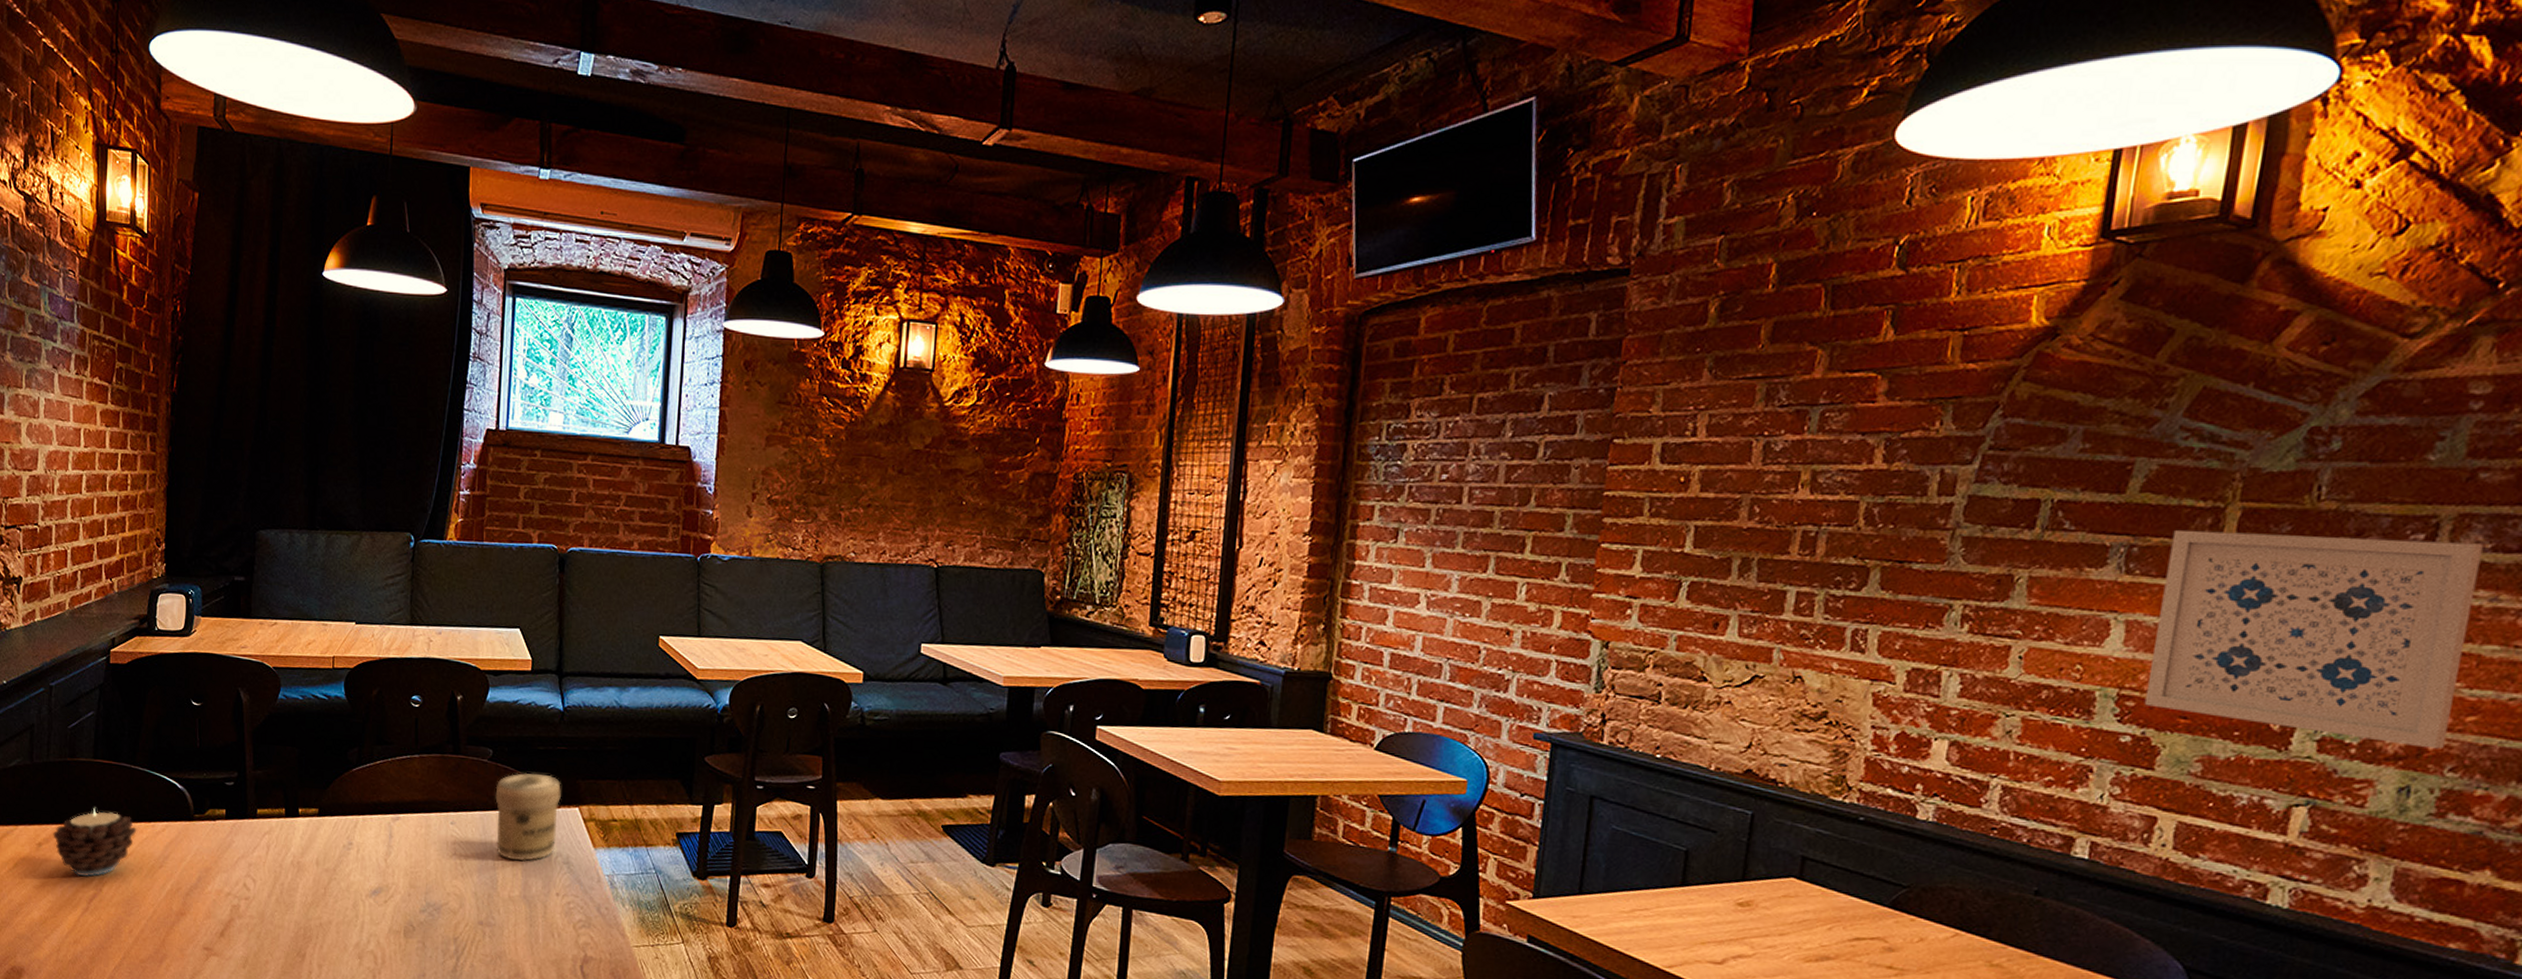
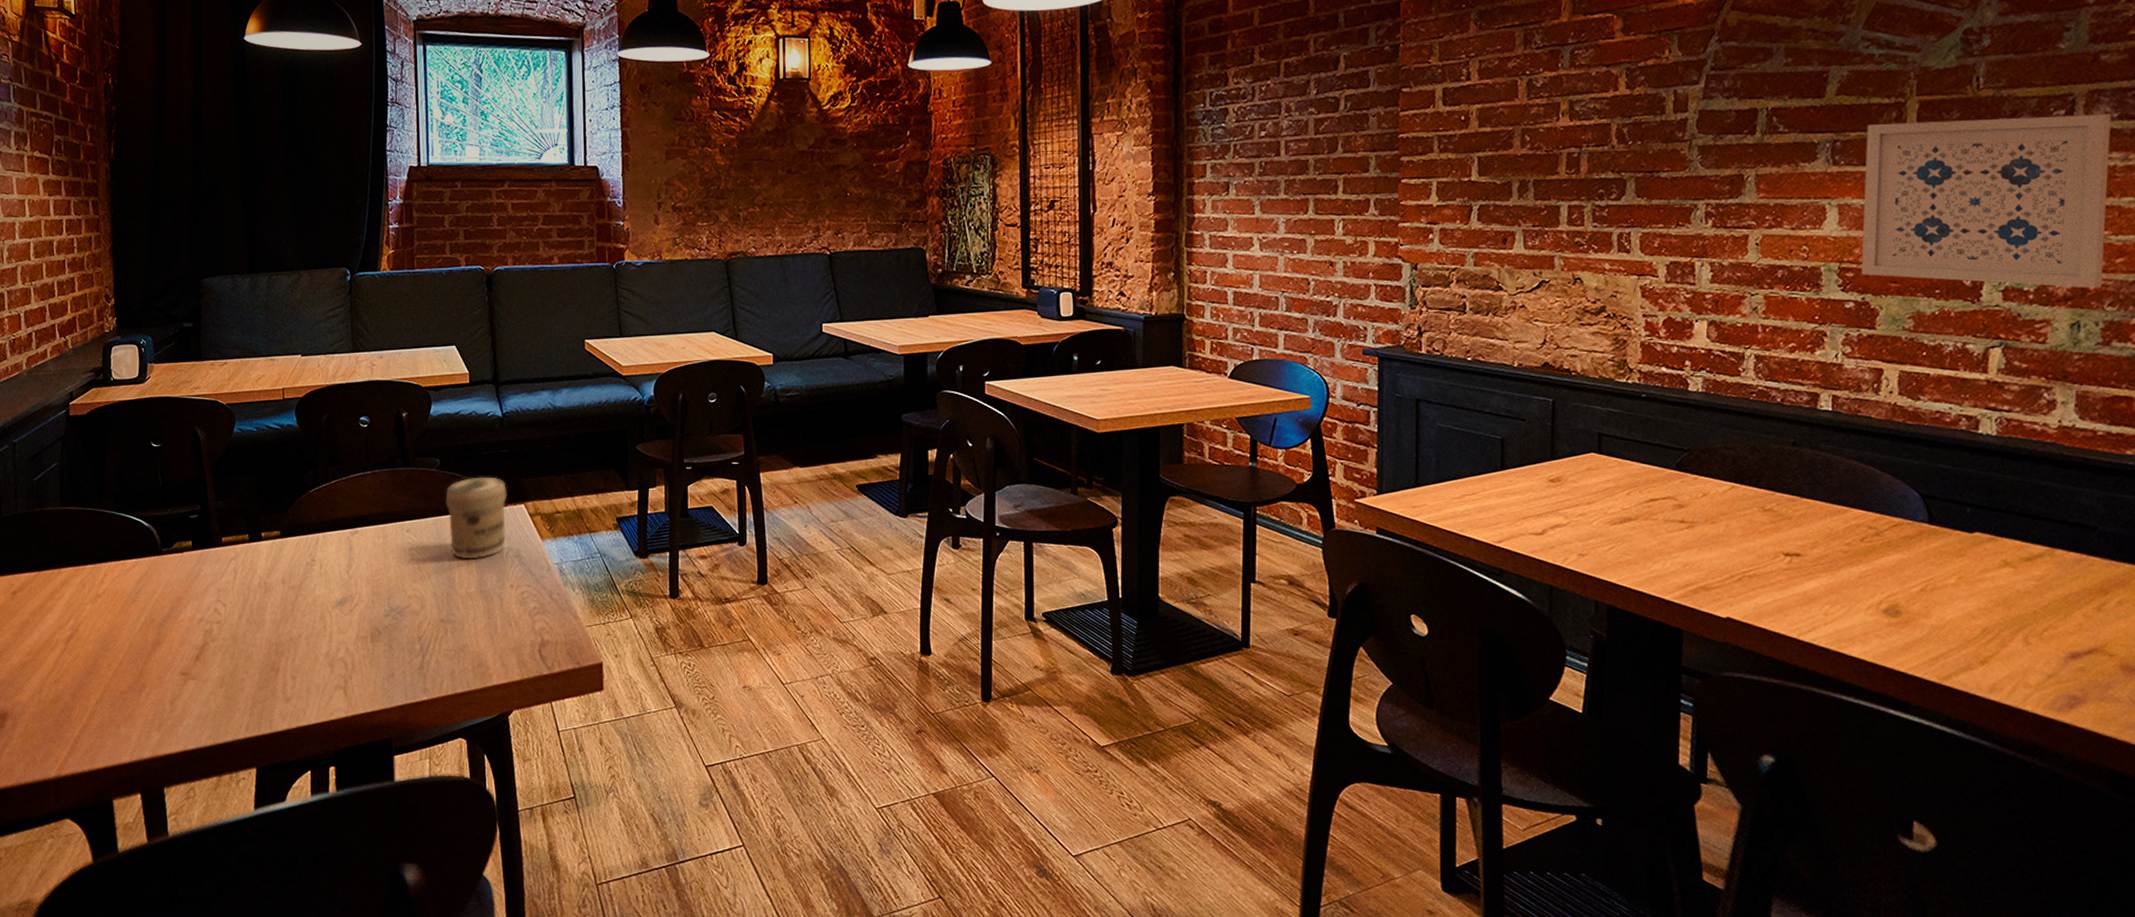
candle: present [53,808,137,877] -> none [26,553,108,619]

